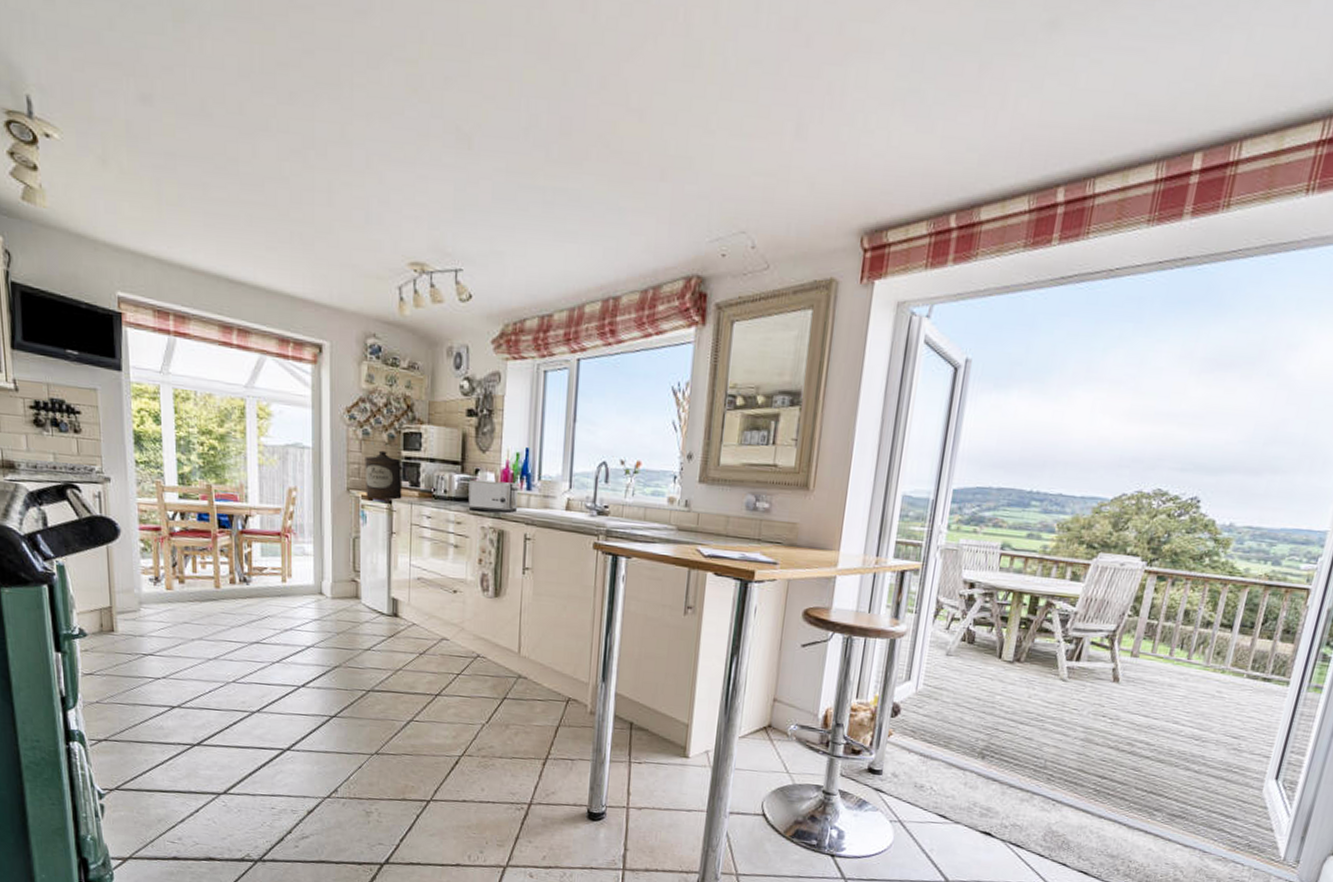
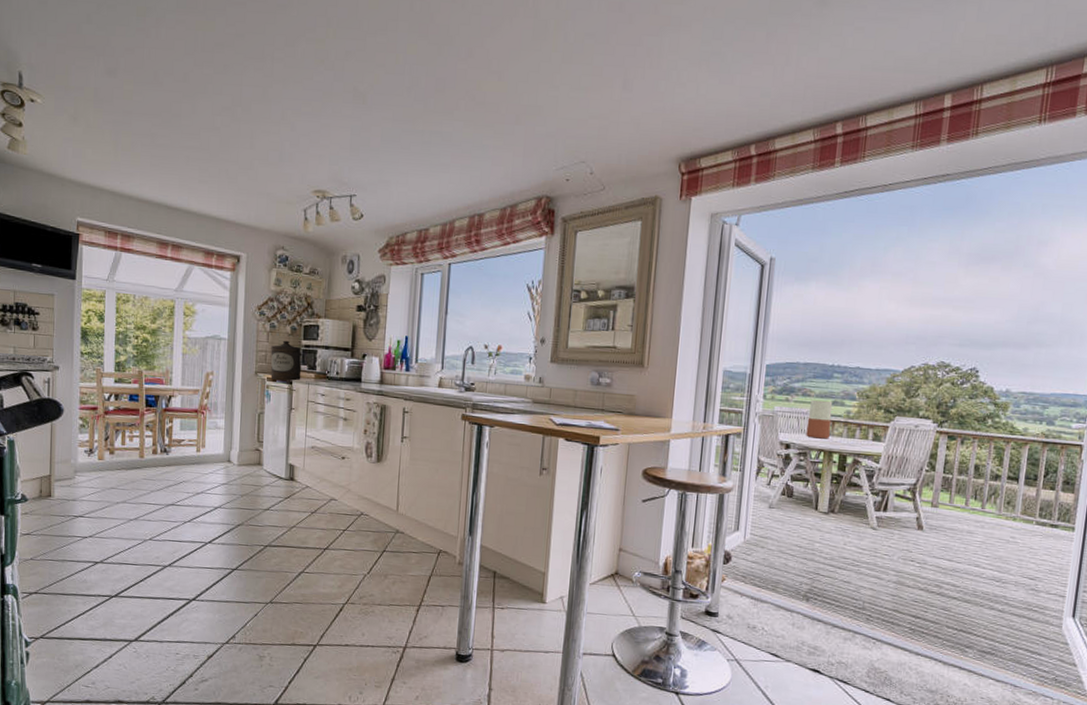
toaster: present [468,479,519,514] -> none [356,363,399,391]
vase: none [994,531,1027,578] -> present [806,399,833,439]

